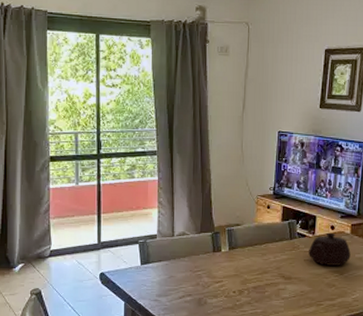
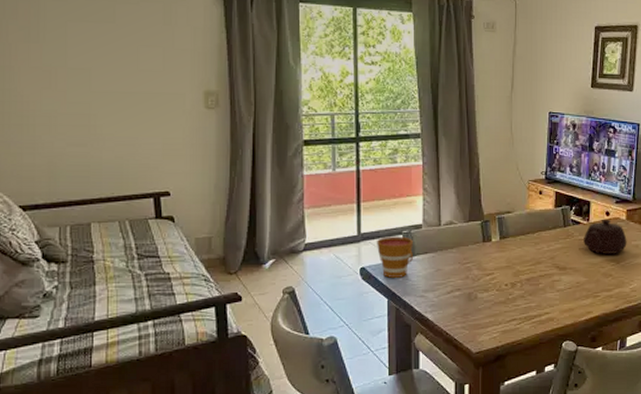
cup: none [115,245,148,283] -> present [377,236,413,278]

